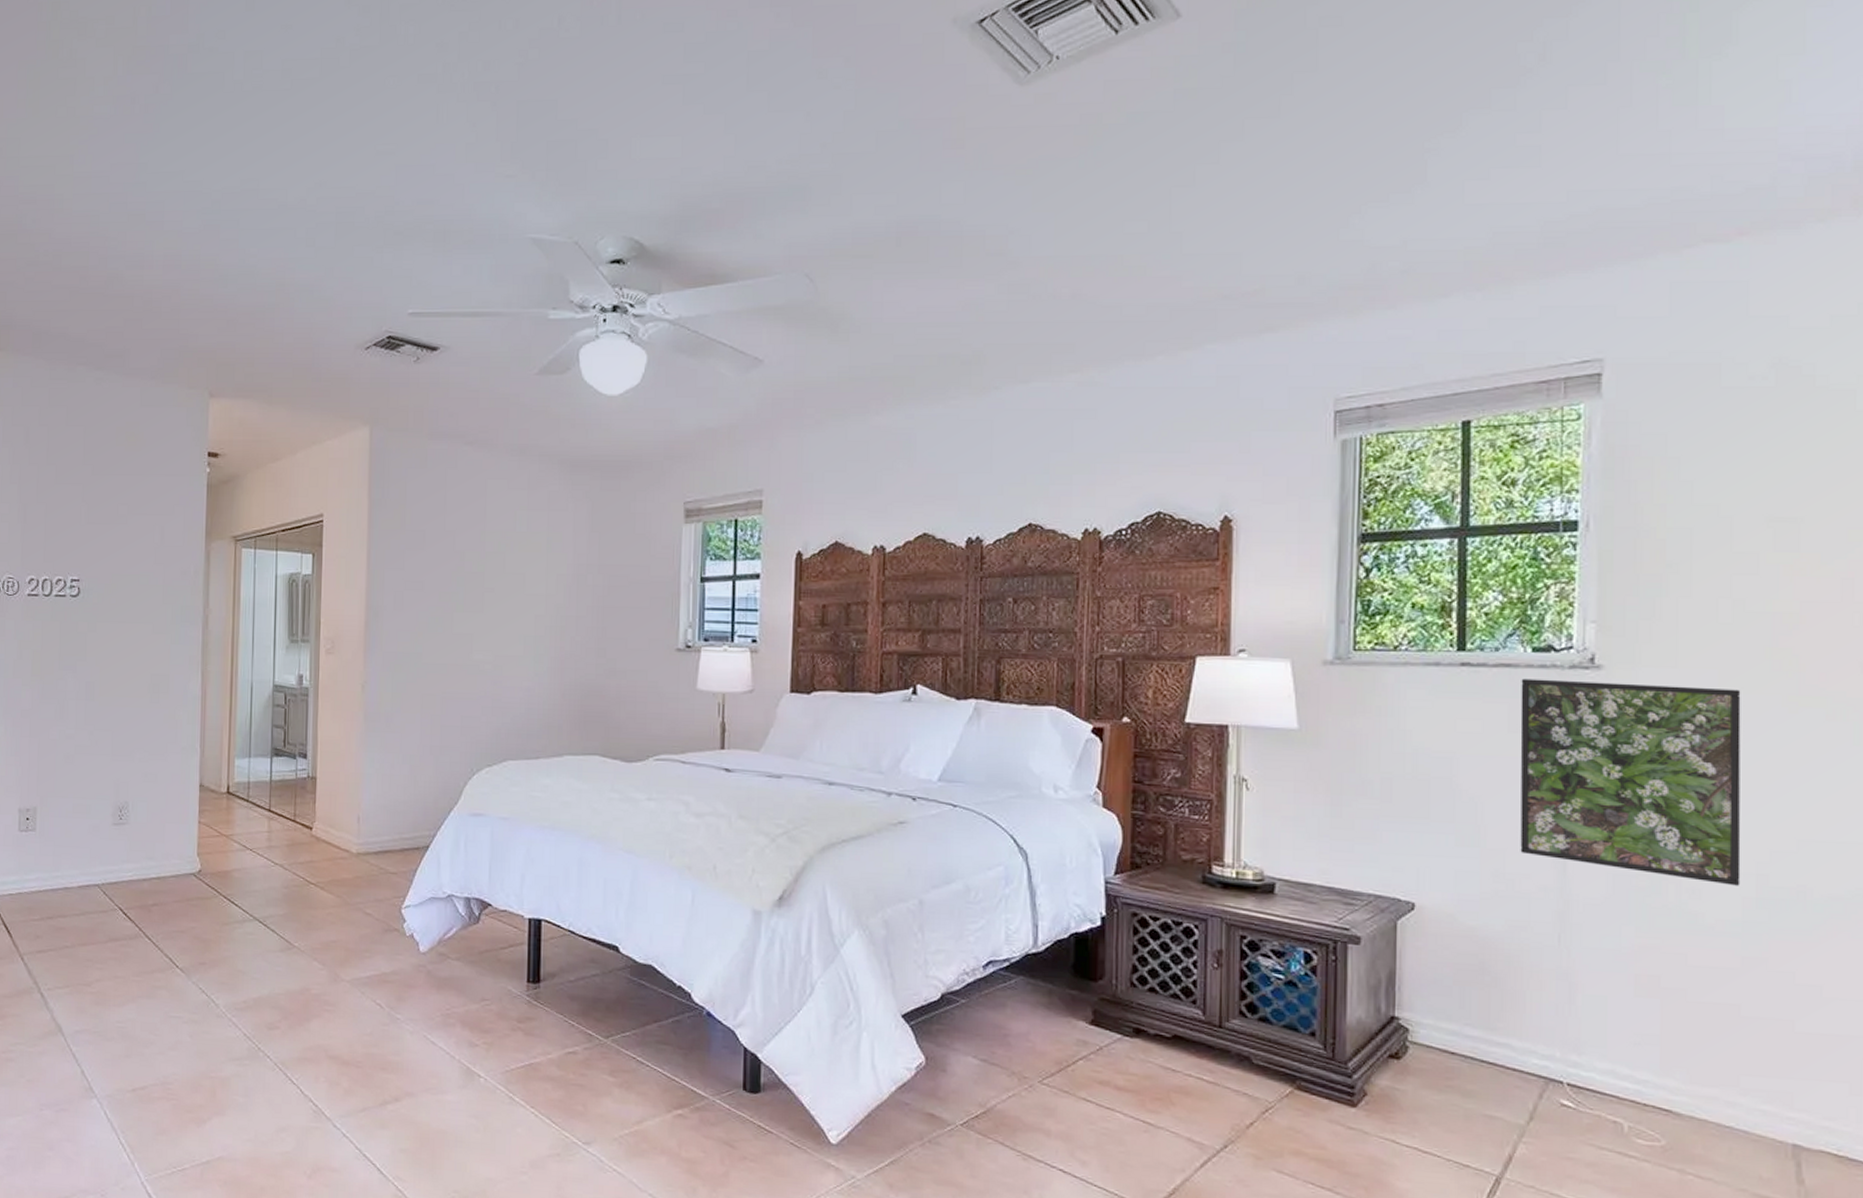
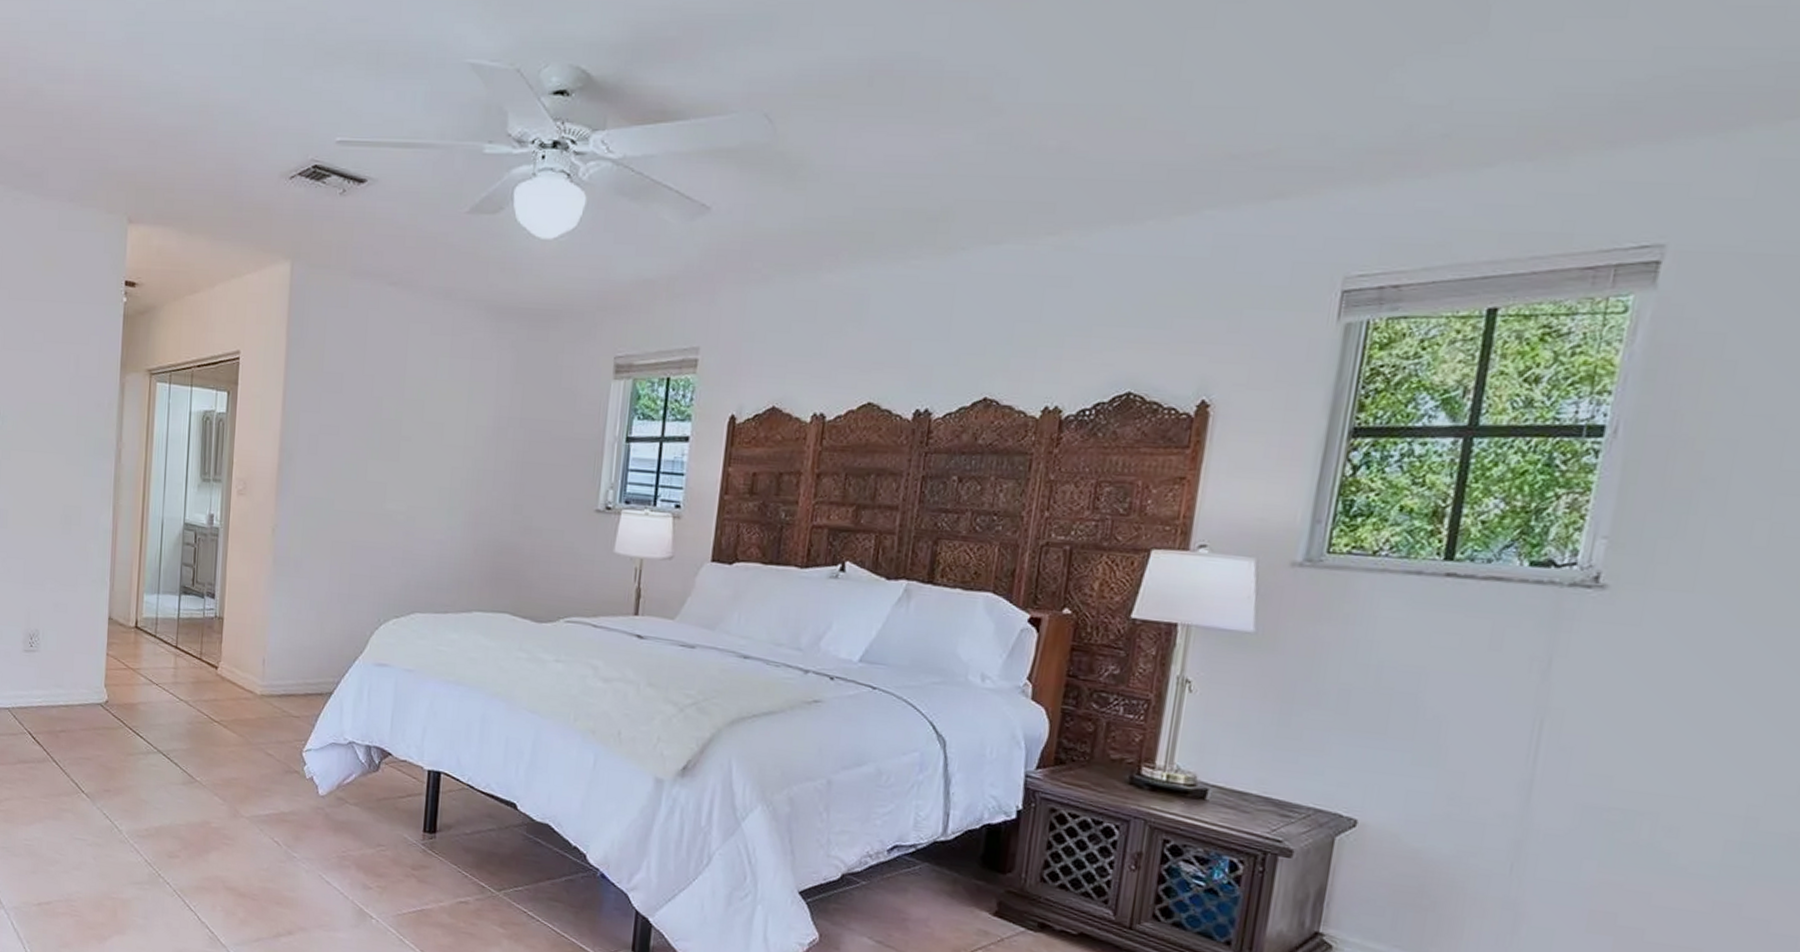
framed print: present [1520,678,1741,886] -> none [1482,594,1763,828]

